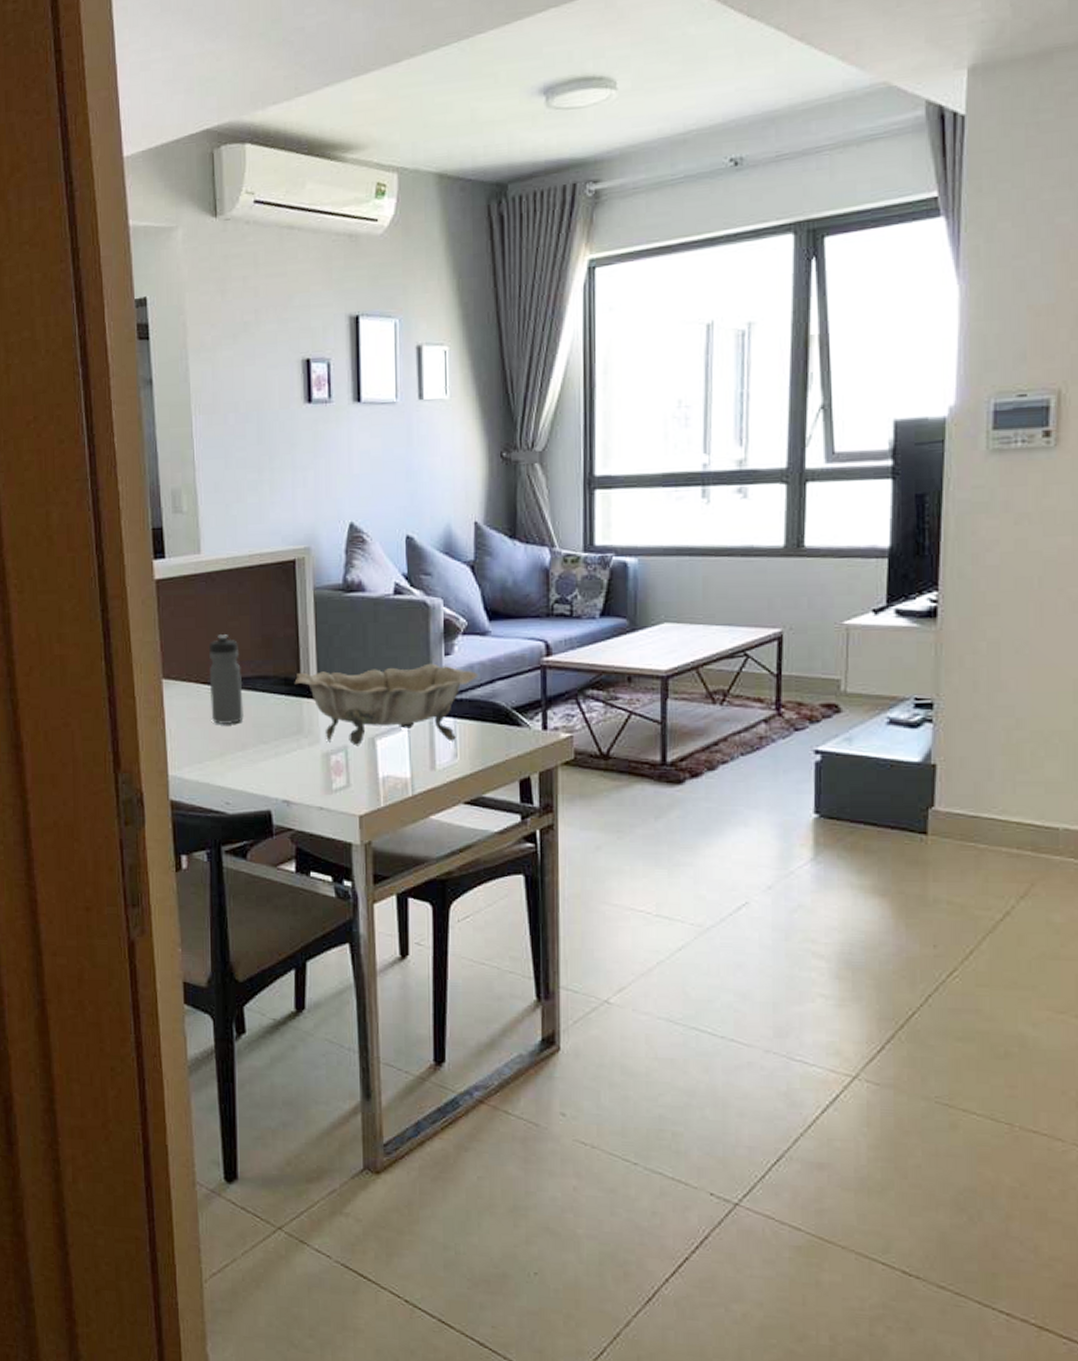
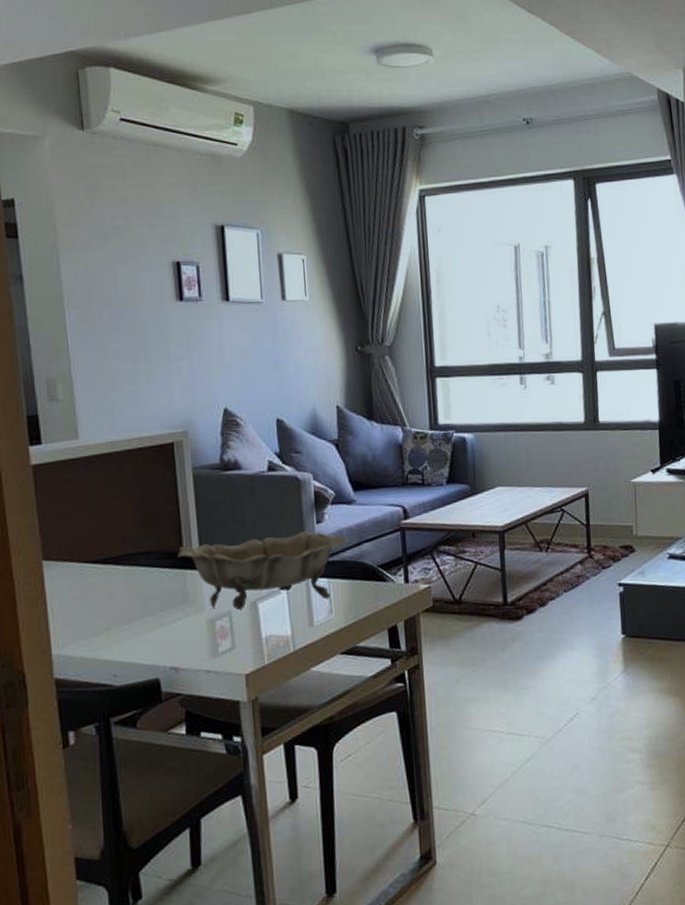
water bottle: present [209,634,244,725] -> none [91,514,128,601]

